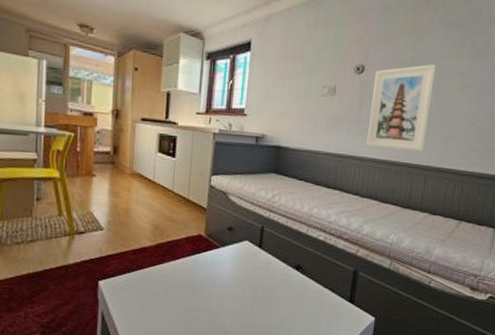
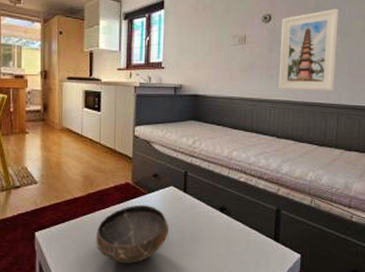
bowl: none [162,258,242,318] -> present [95,204,170,264]

